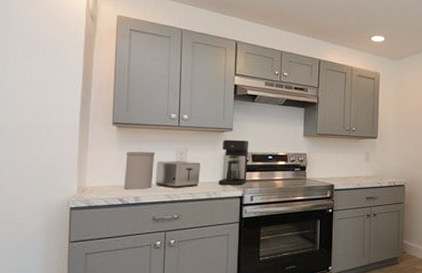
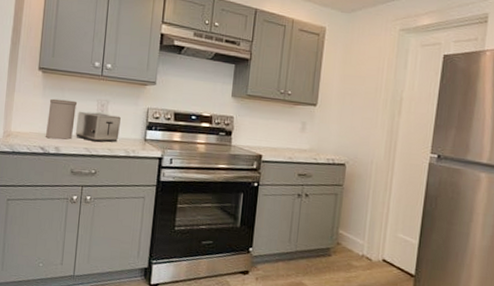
coffee maker: present [218,139,249,186] -> none [137,93,173,146]

